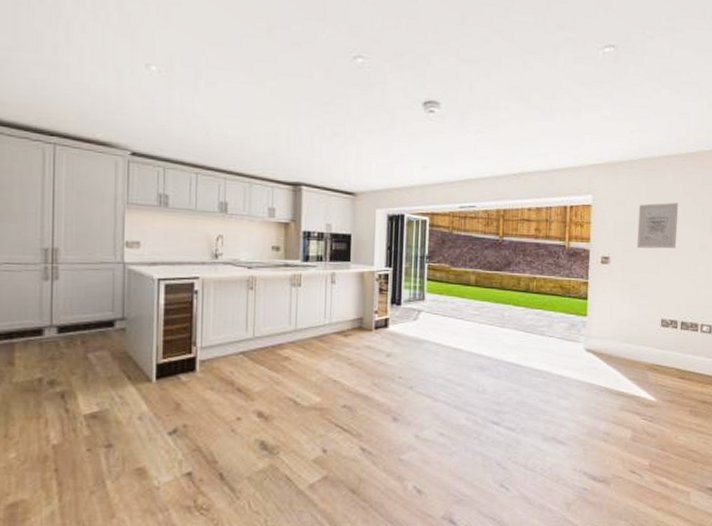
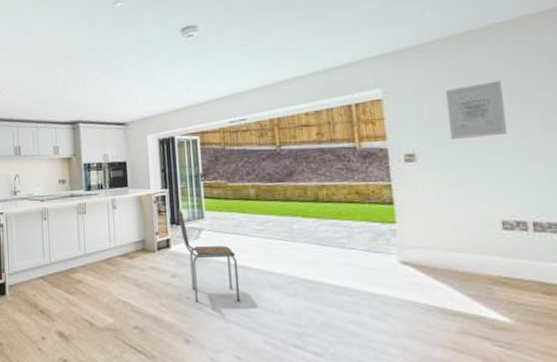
dining chair: none [399,288,452,382] -> present [177,208,241,303]

